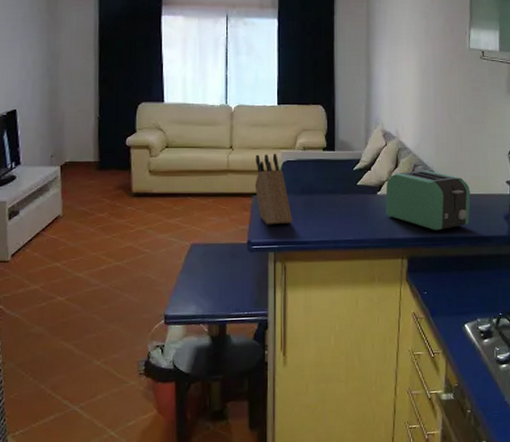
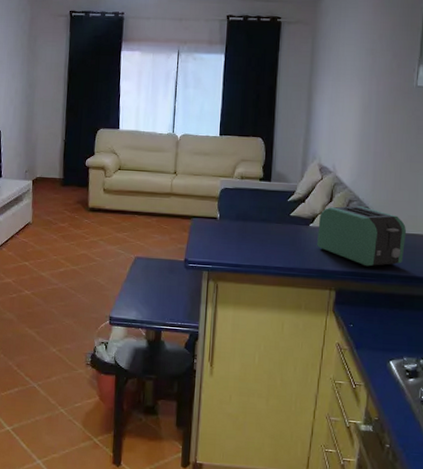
knife block: present [254,153,293,225] -> none [194,180,227,247]

